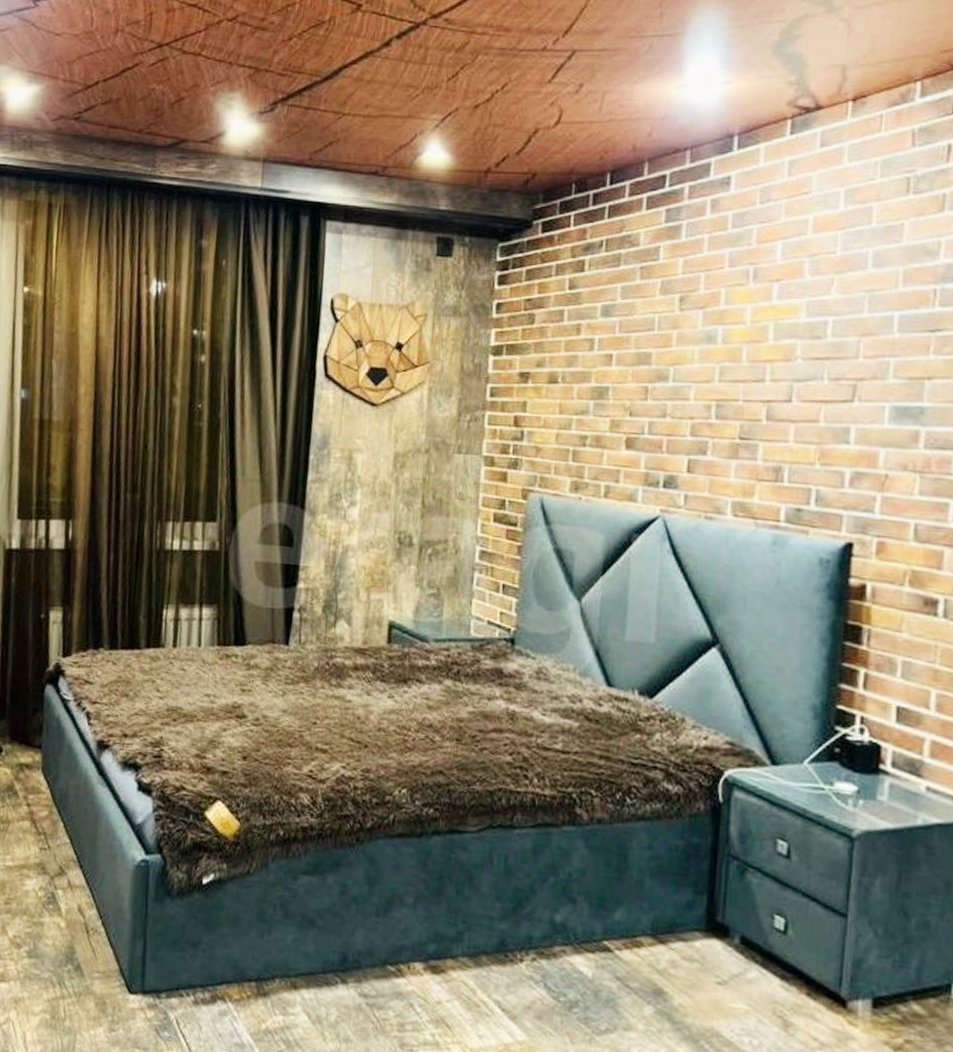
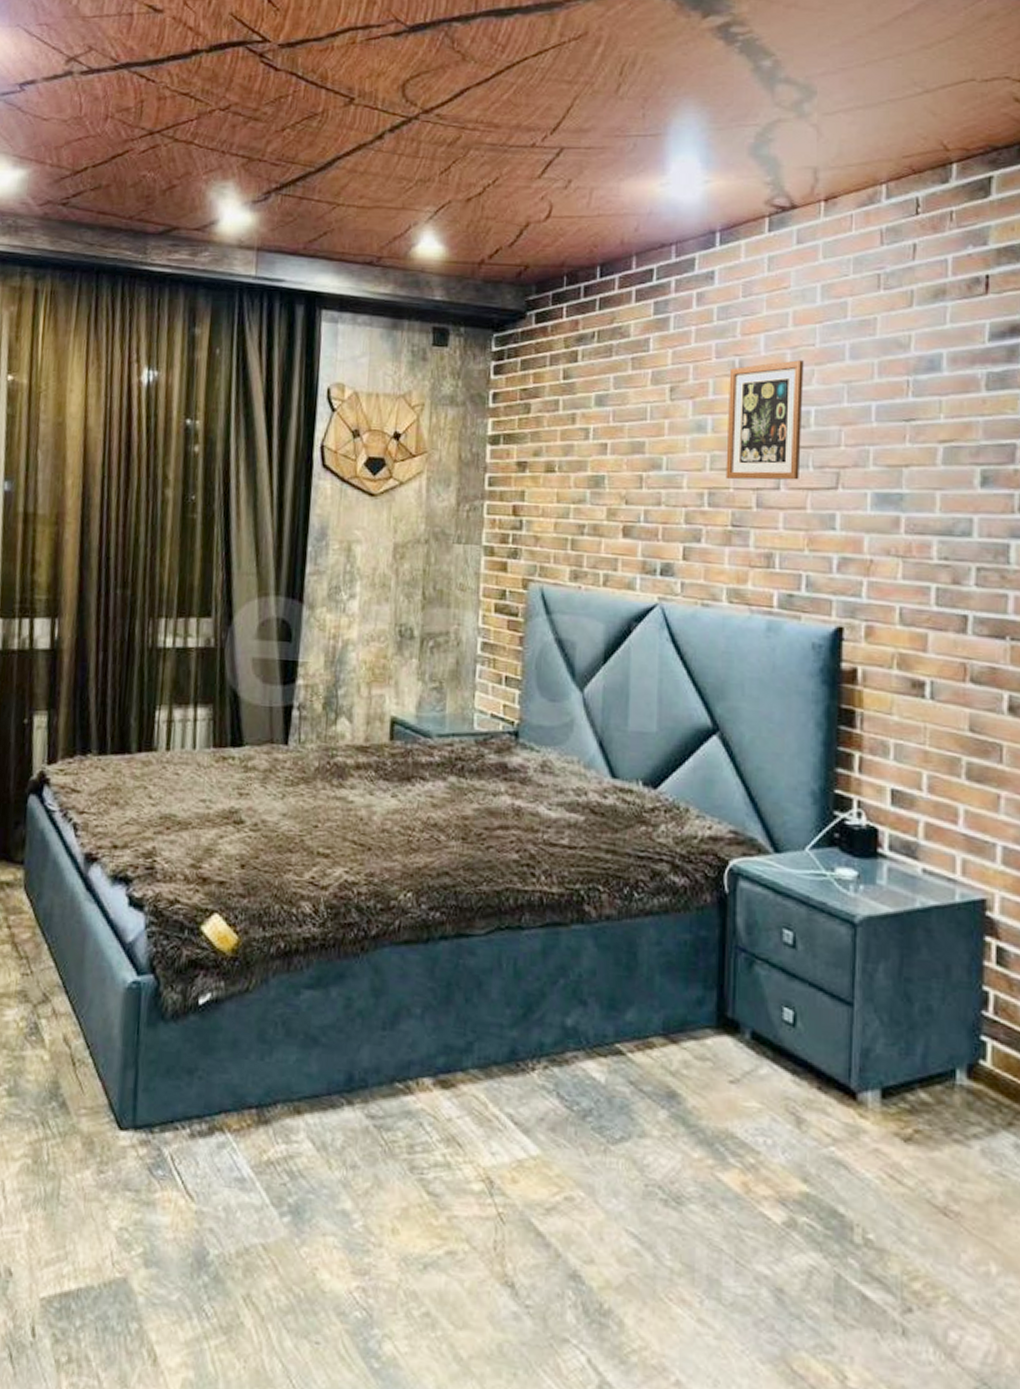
picture frame: none [735,268,823,393] -> present [725,360,804,480]

